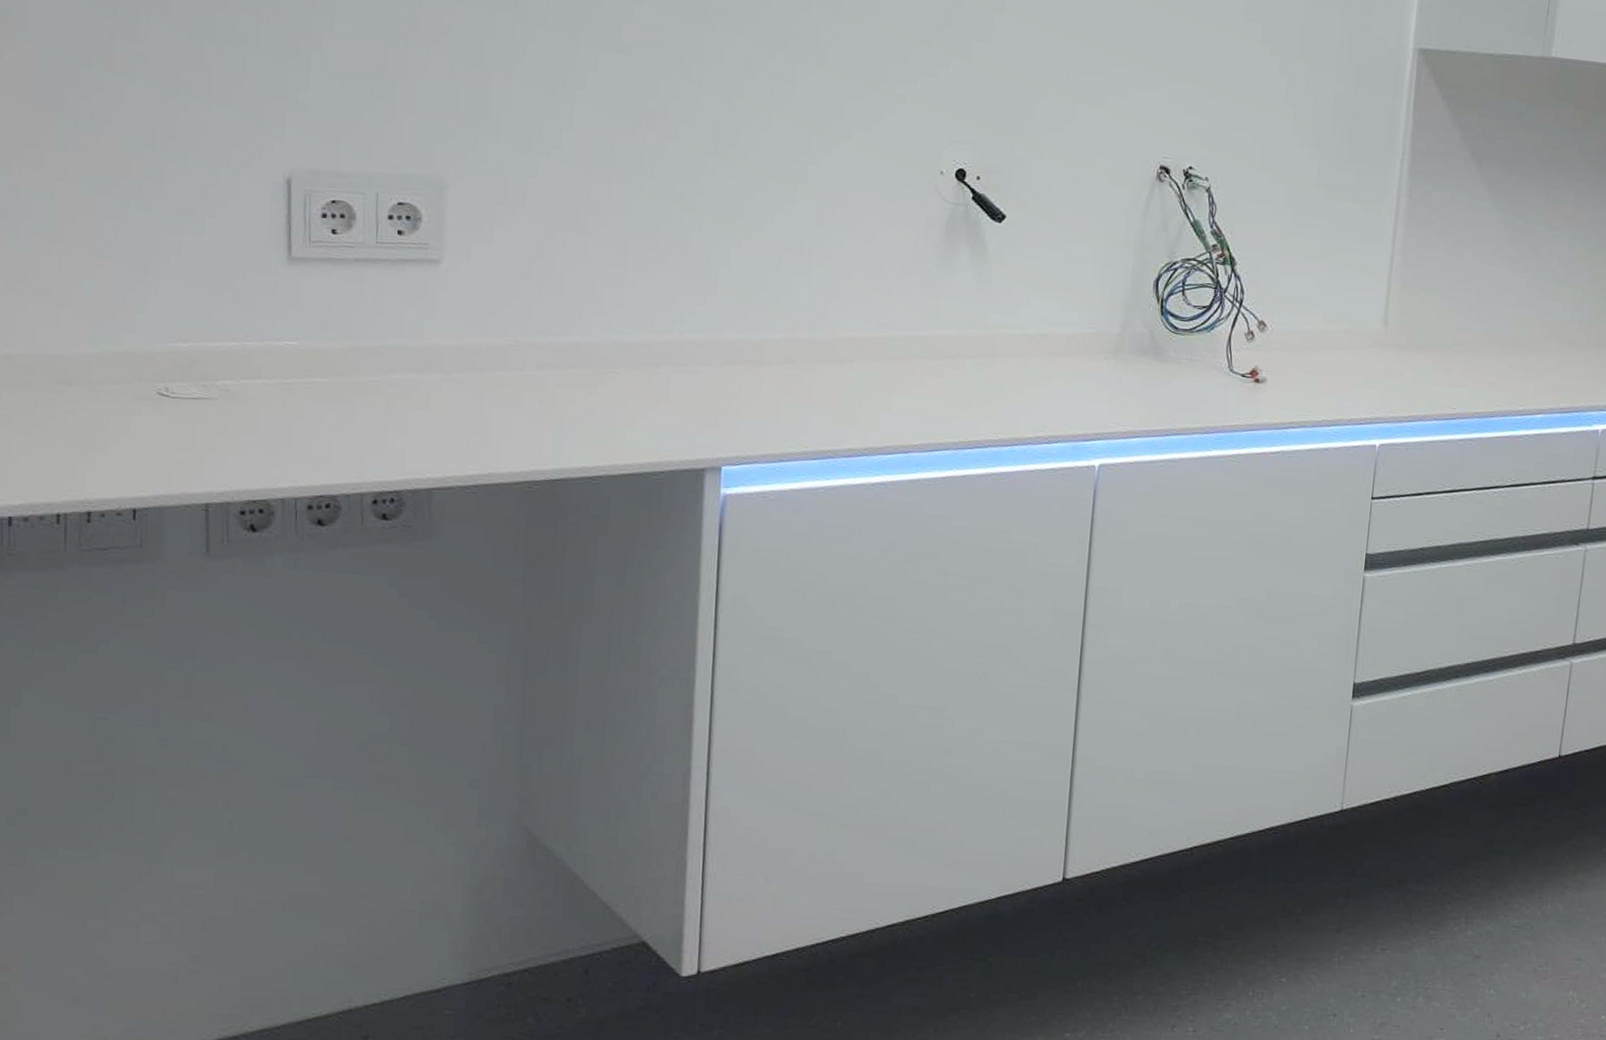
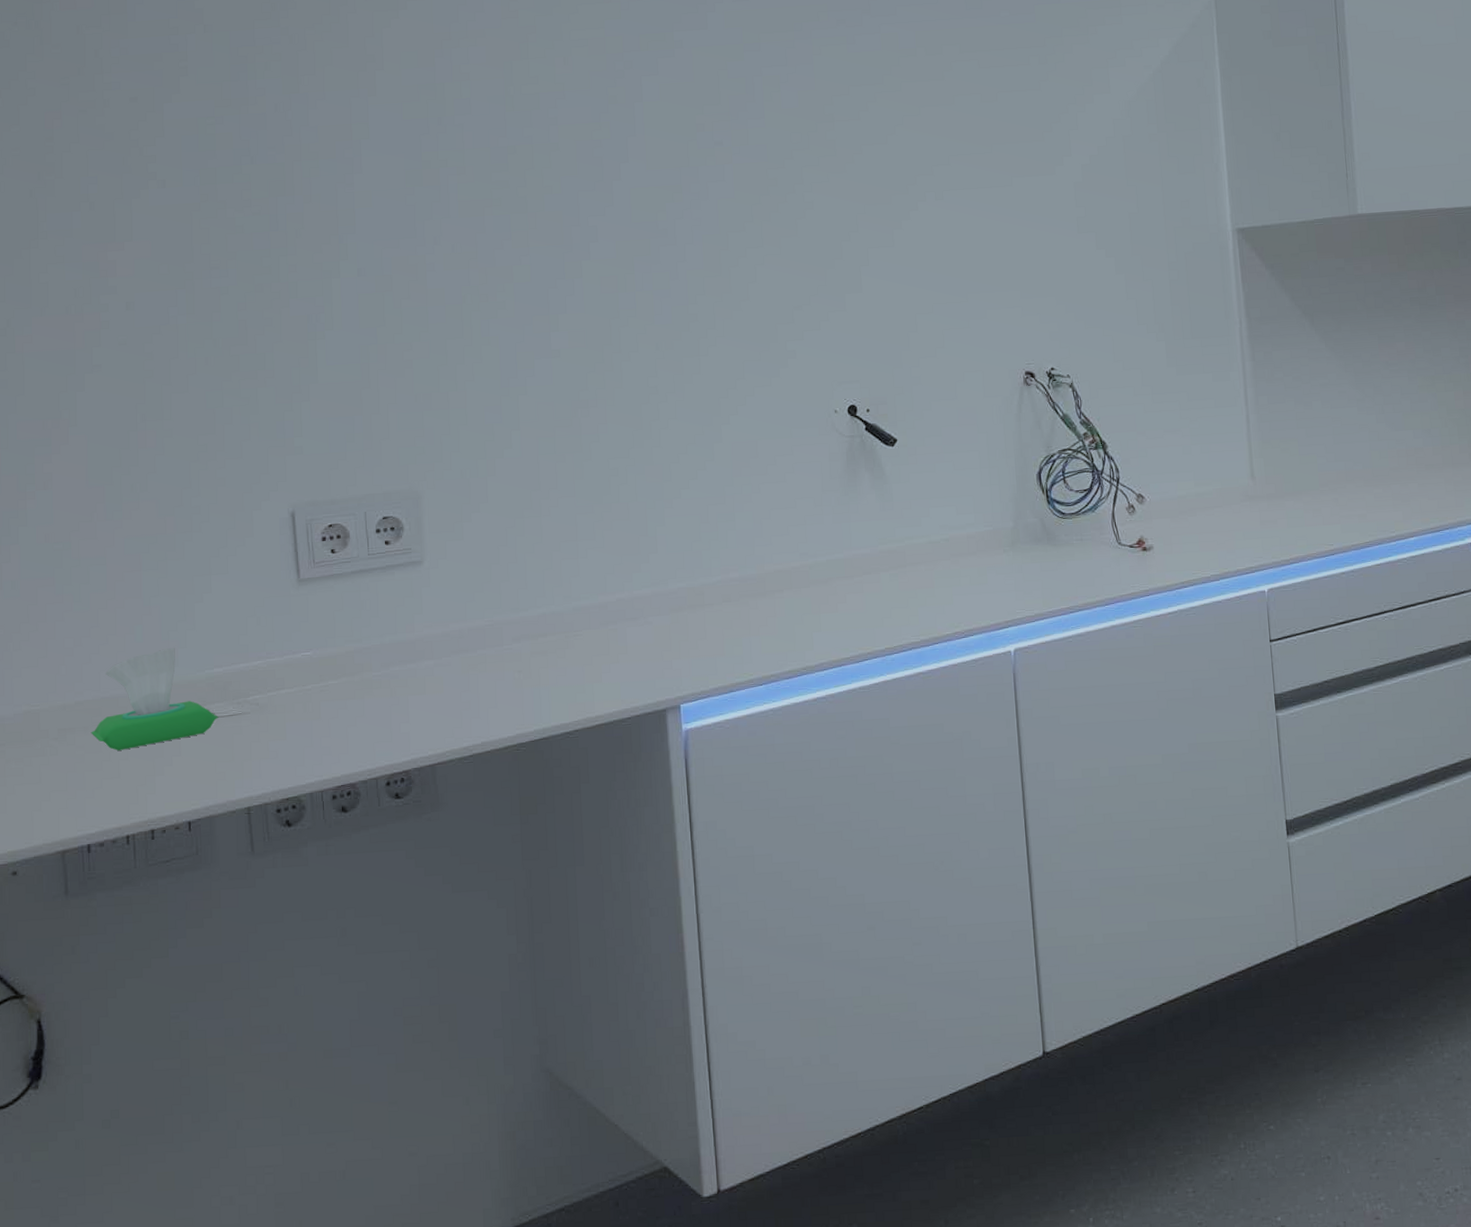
wet wipes pack: none [20,310,179,418] -> present [91,648,219,751]

